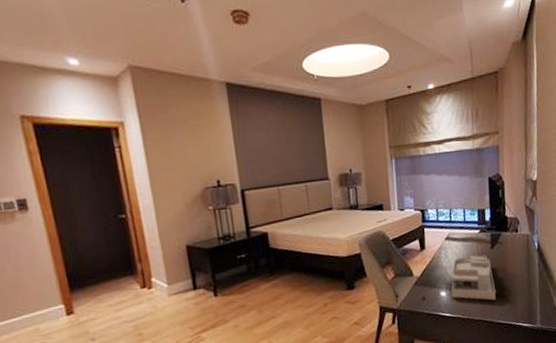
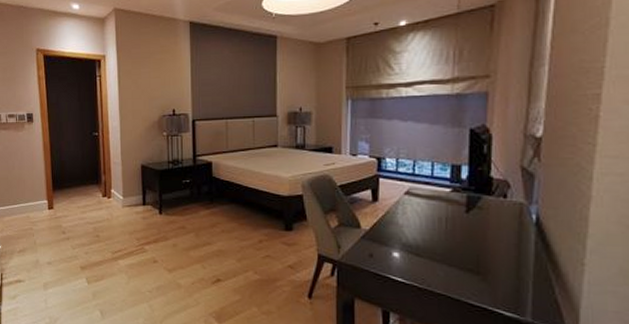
desk organizer: present [451,255,496,301] -> none [407,217,468,275]

